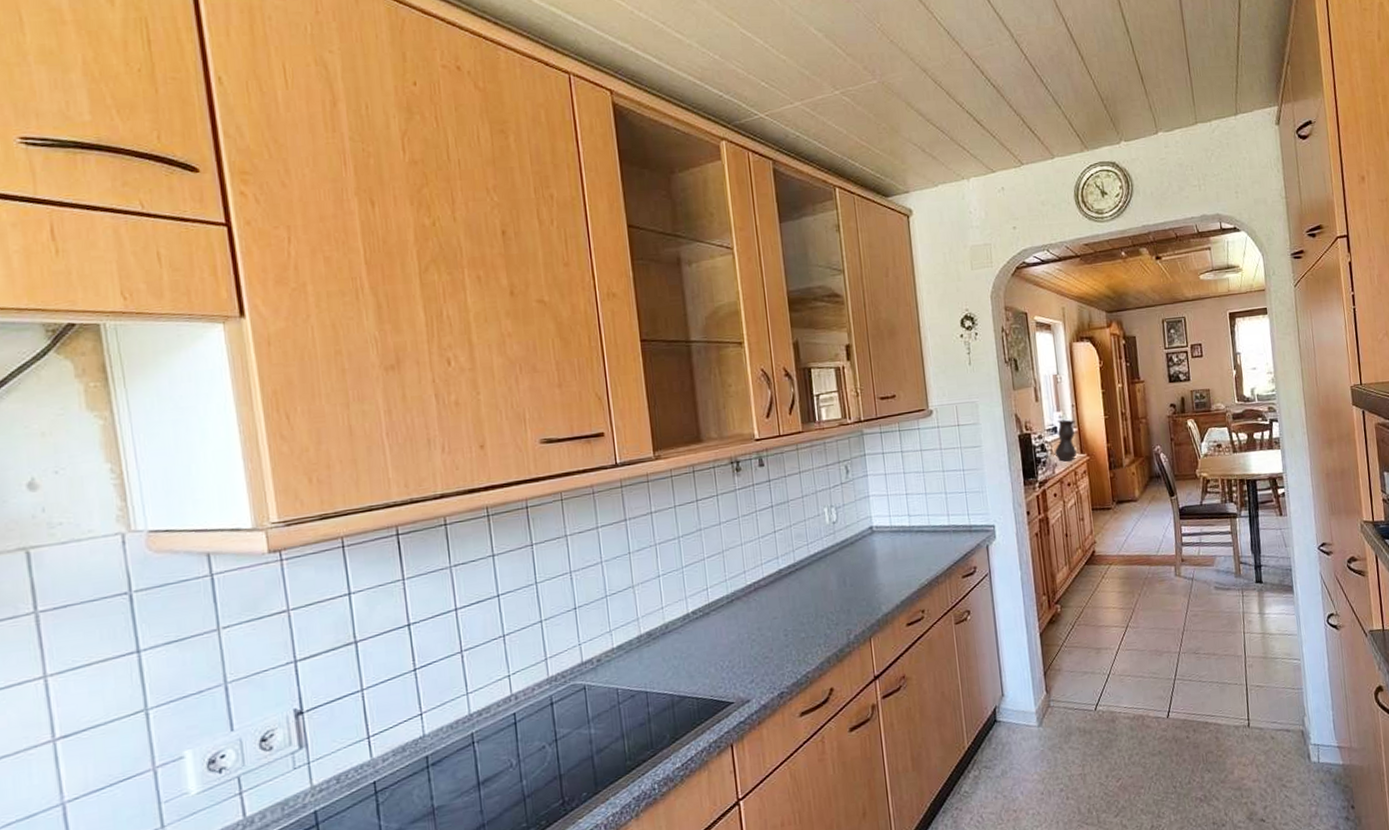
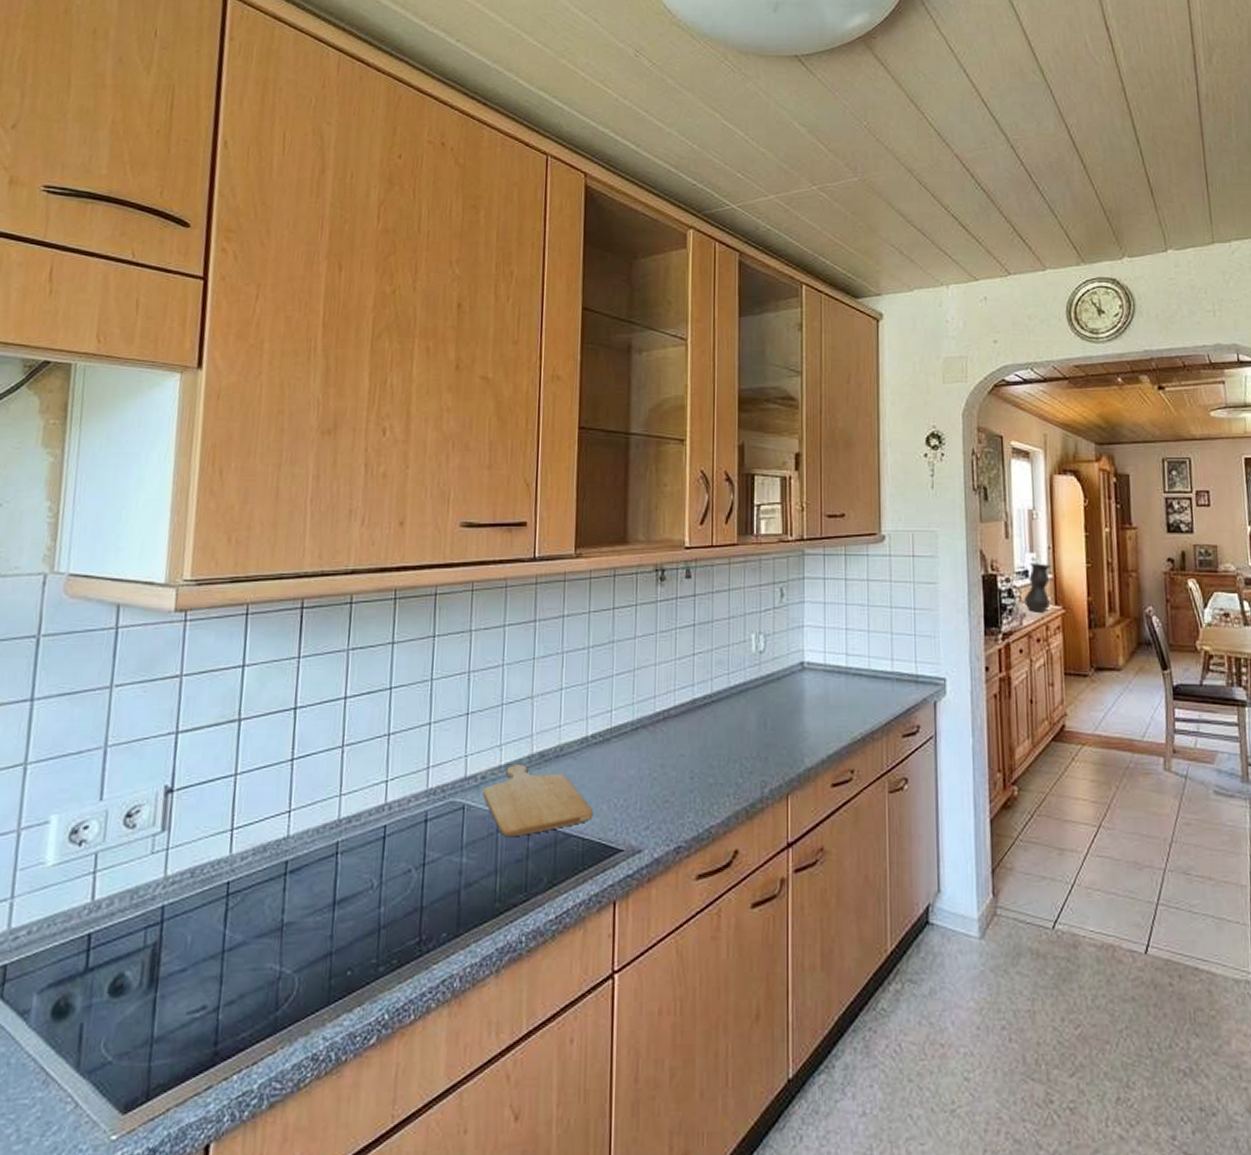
chopping board: none [600,644,703,707] -> present [483,765,593,837]

